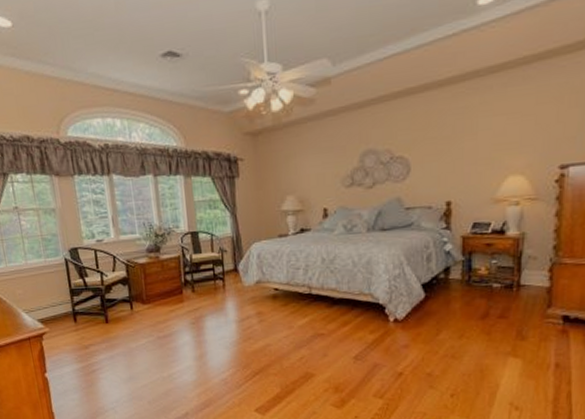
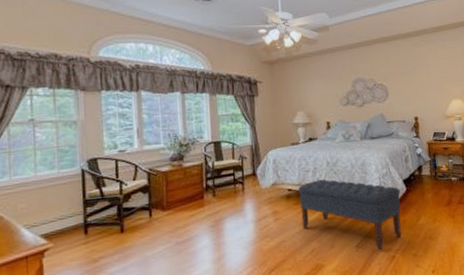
bench: none [286,279,416,365] -> present [298,179,402,251]

